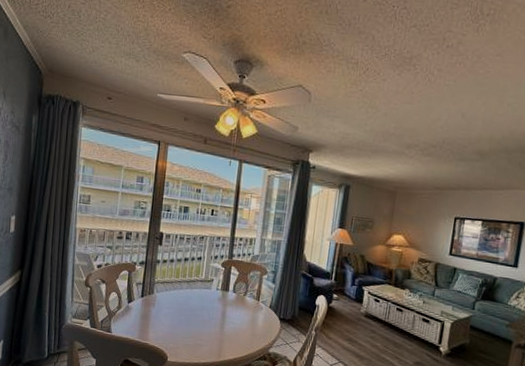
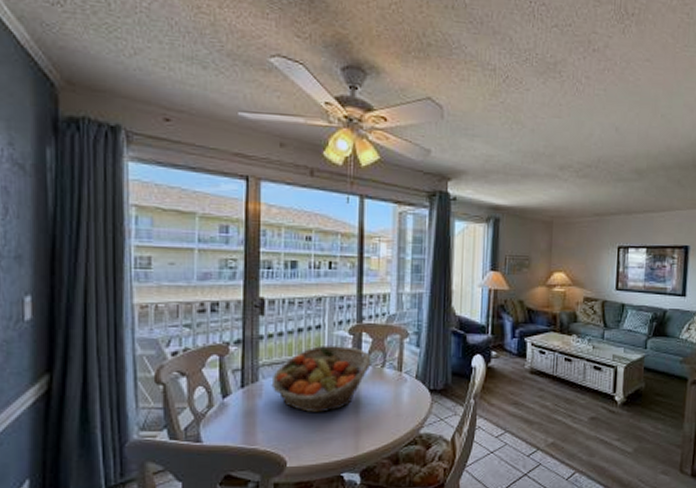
fruit basket: none [162,273,237,324] -> present [271,346,371,413]

